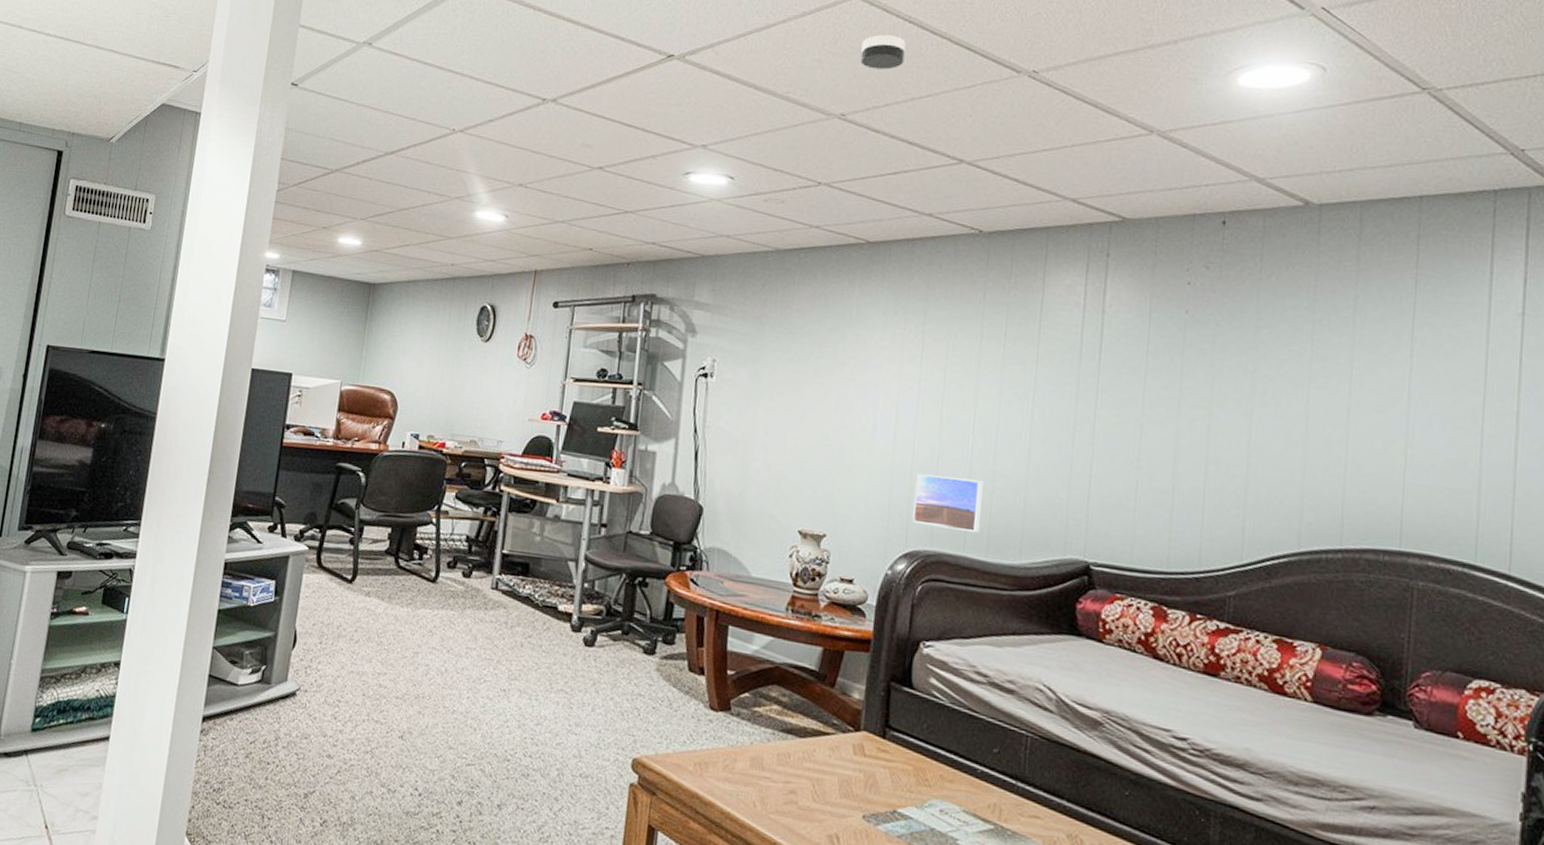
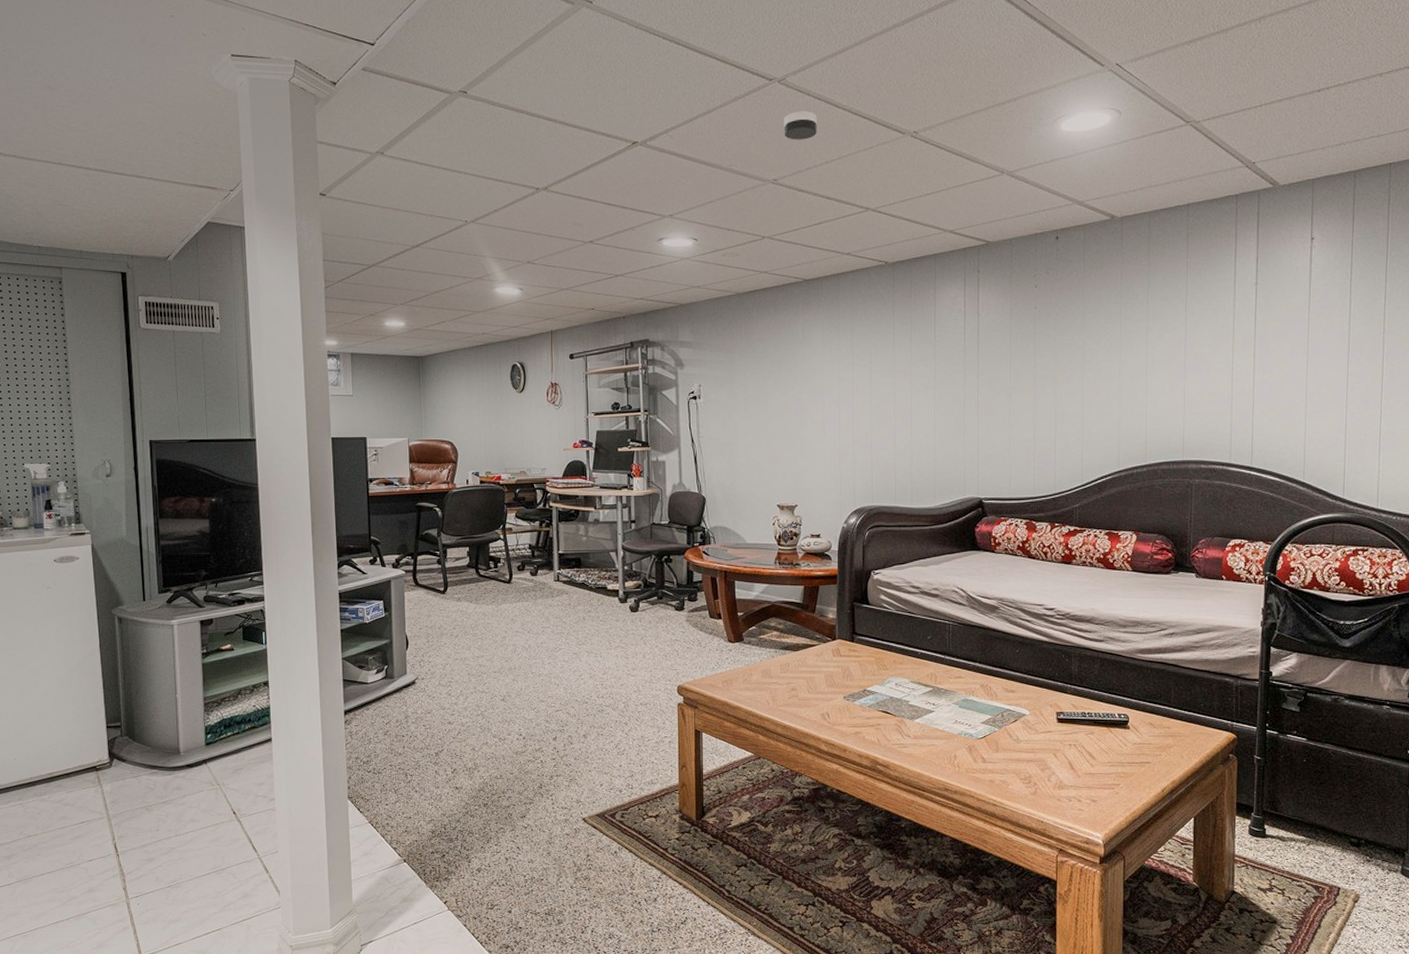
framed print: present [913,474,983,534] -> none [858,451,905,489]

